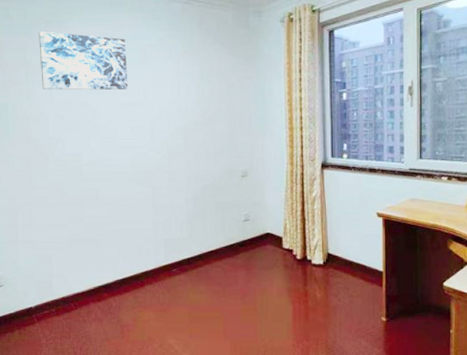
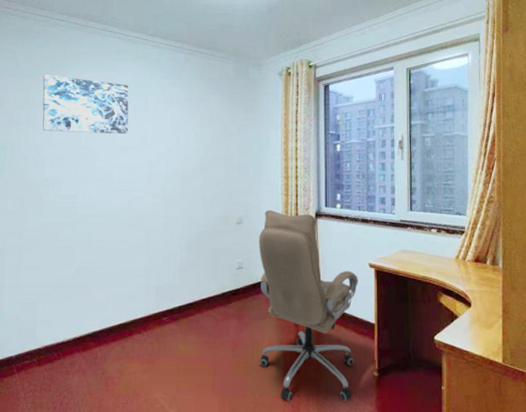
office chair: none [264,162,366,345] -> present [259,210,358,402]

